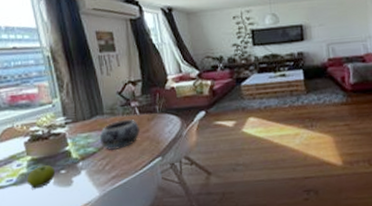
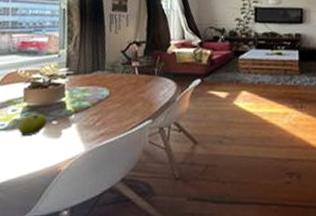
decorative bowl: present [99,119,141,151] -> none [95,77,137,108]

